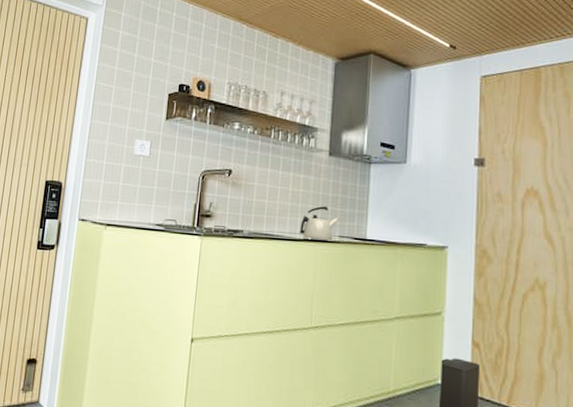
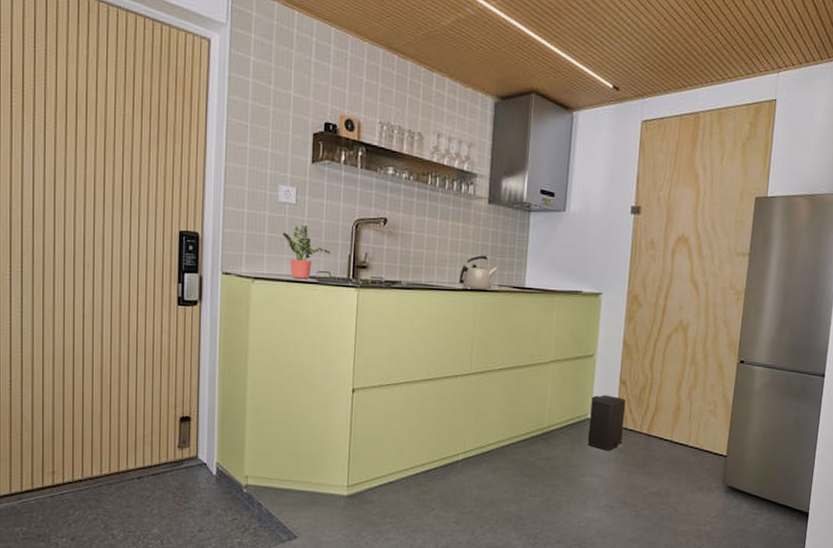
potted plant: none [135,176,178,227] -> present [283,225,331,279]

